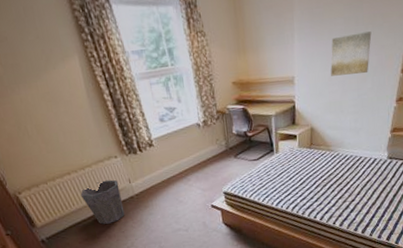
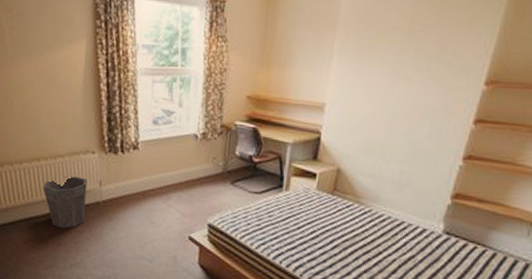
wall art: present [330,31,372,76] -> none [374,67,436,117]

